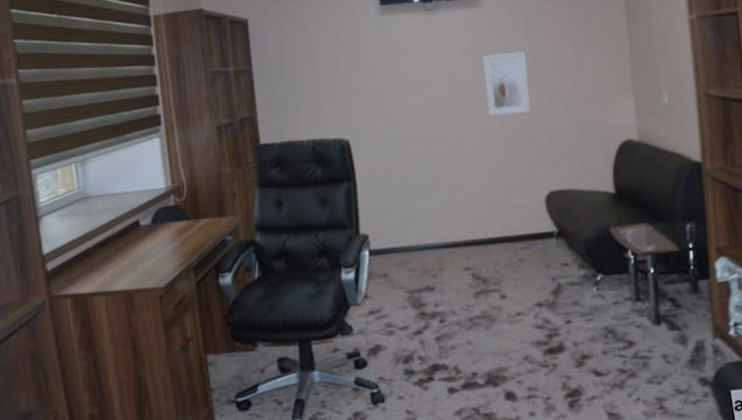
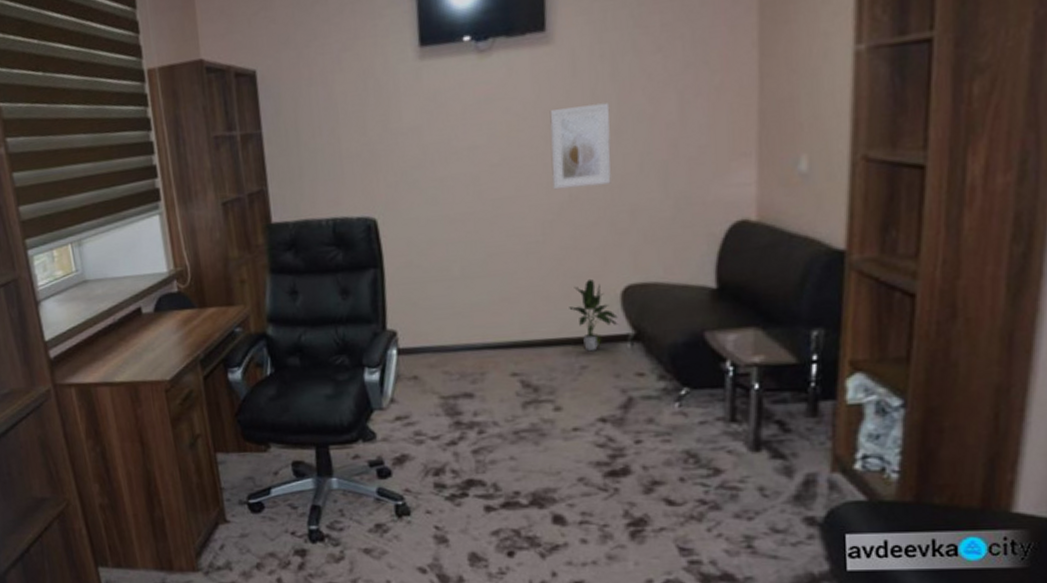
potted plant: none [506,187,545,247] -> present [569,278,618,352]

